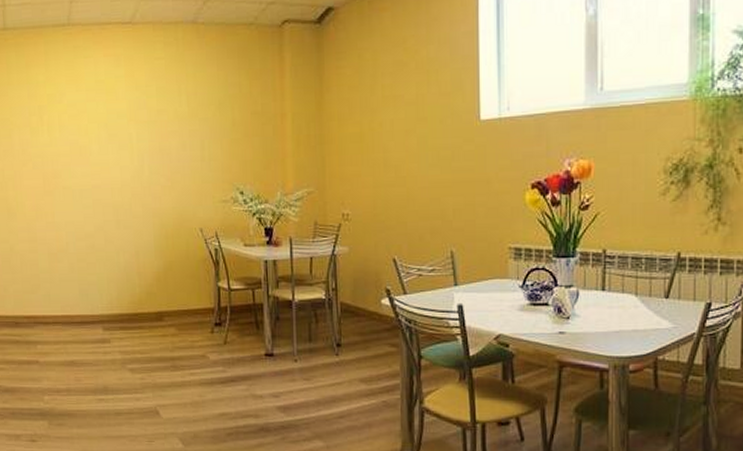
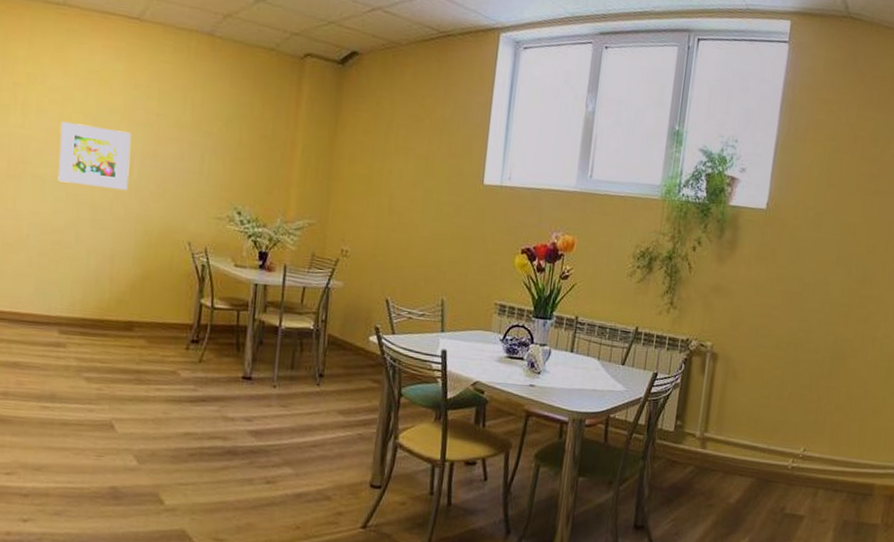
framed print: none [80,132,142,190] -> present [58,121,132,190]

